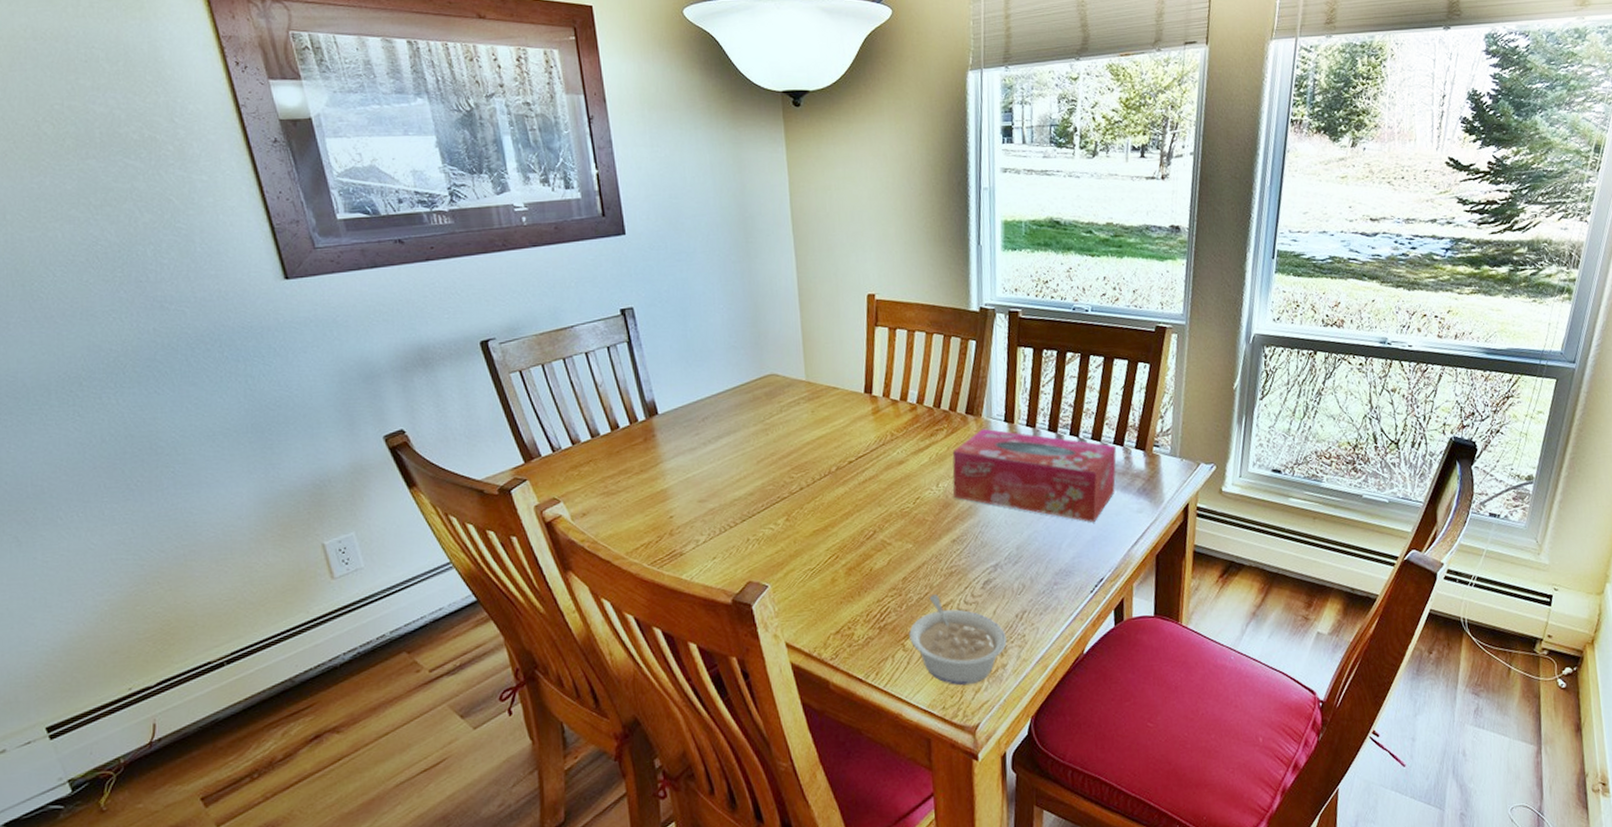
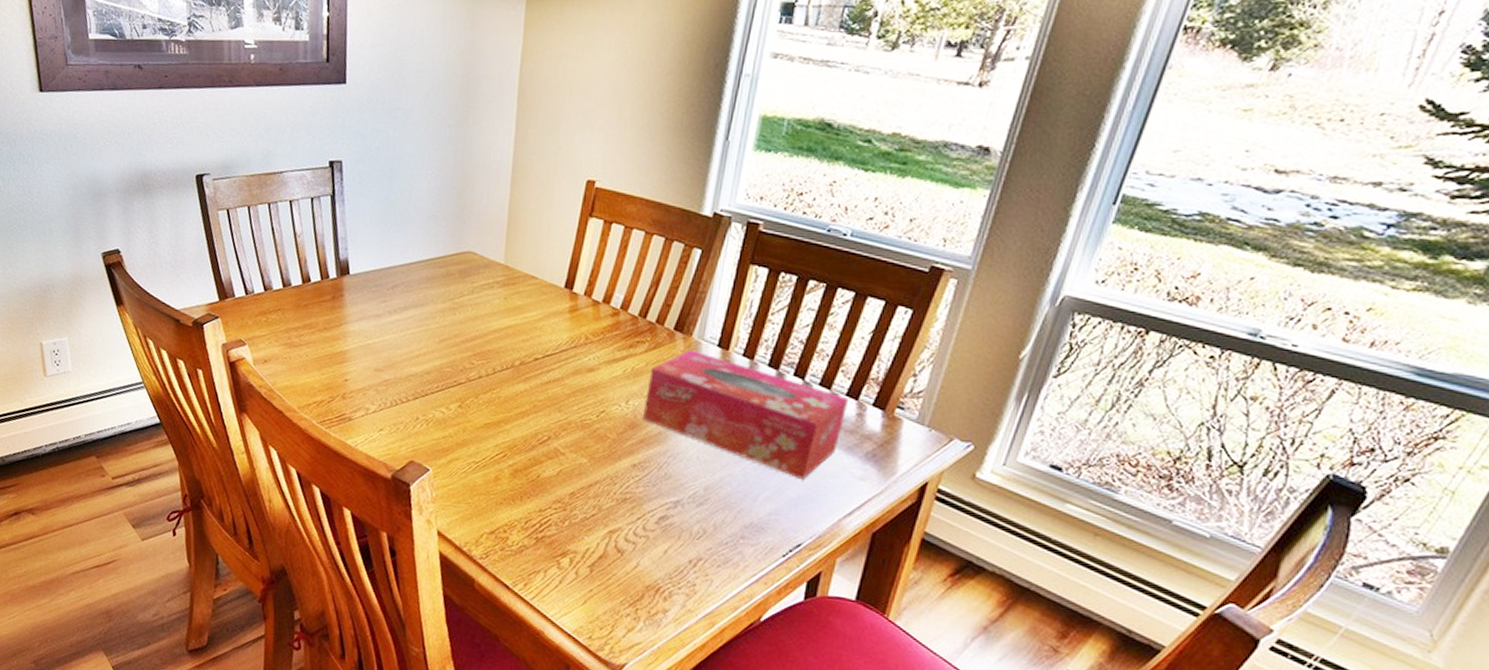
legume: present [909,594,1007,686] -> none [566,517,674,622]

